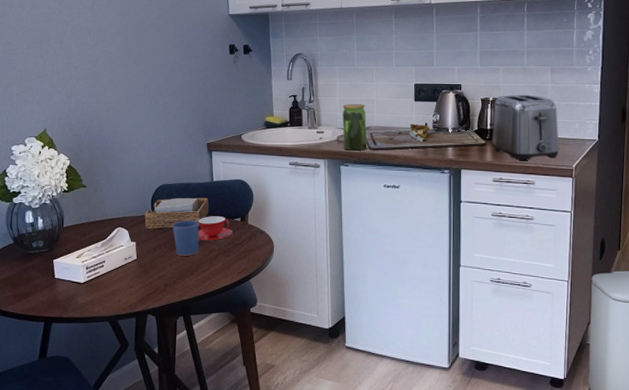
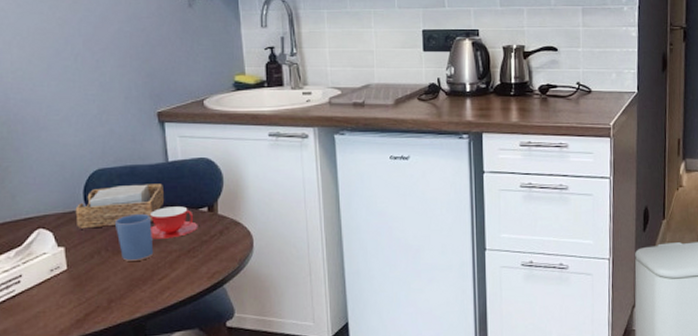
jar: present [342,103,367,151] -> none [334,55,367,115]
cutting board: present [365,123,486,150] -> none [364,79,511,113]
toaster: present [491,94,559,161] -> none [517,40,595,120]

